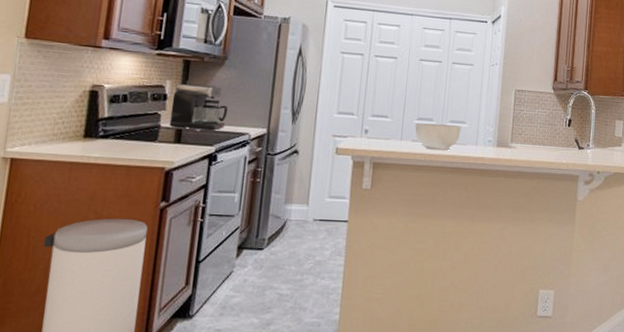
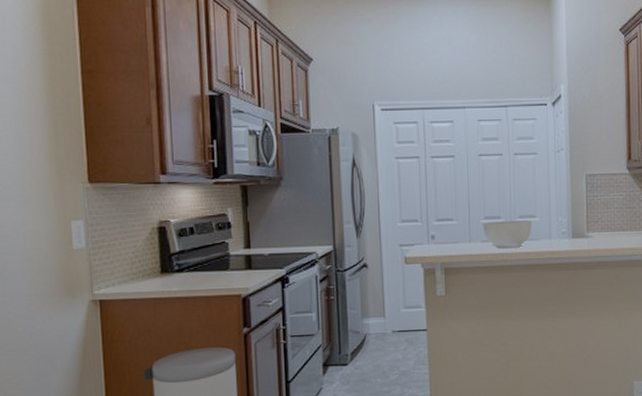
coffee maker: present [169,83,228,131] -> none [236,208,292,254]

